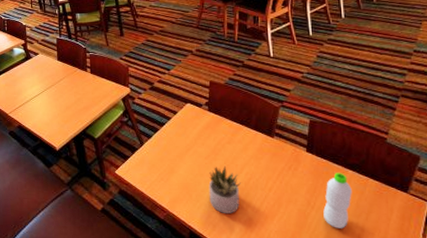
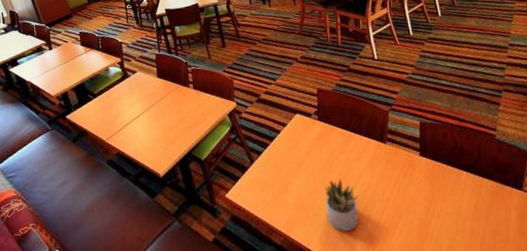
water bottle: present [323,173,352,228] -> none [443,175,470,236]

